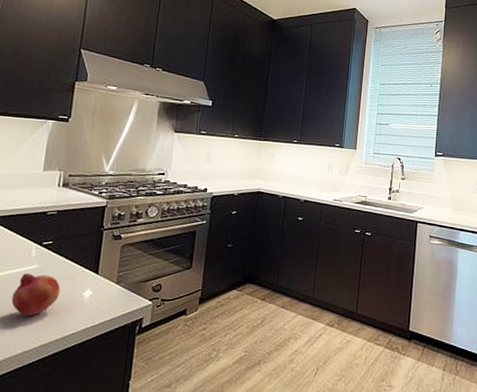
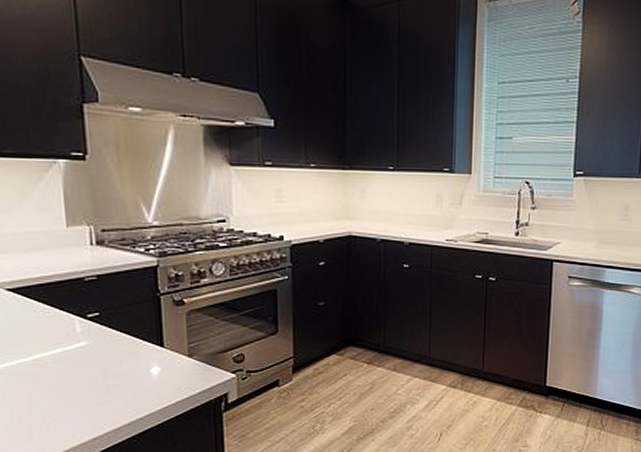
fruit: present [11,273,61,316] -> none [64,351,122,400]

